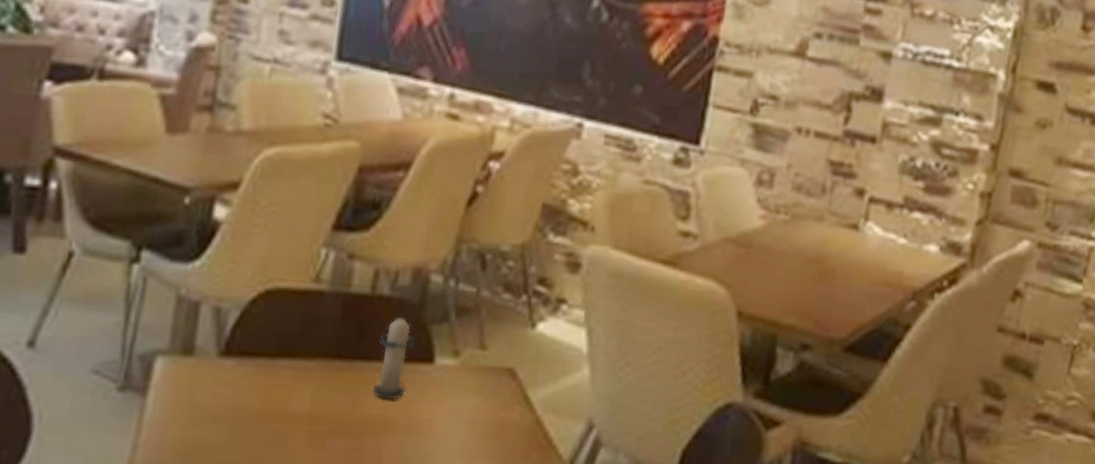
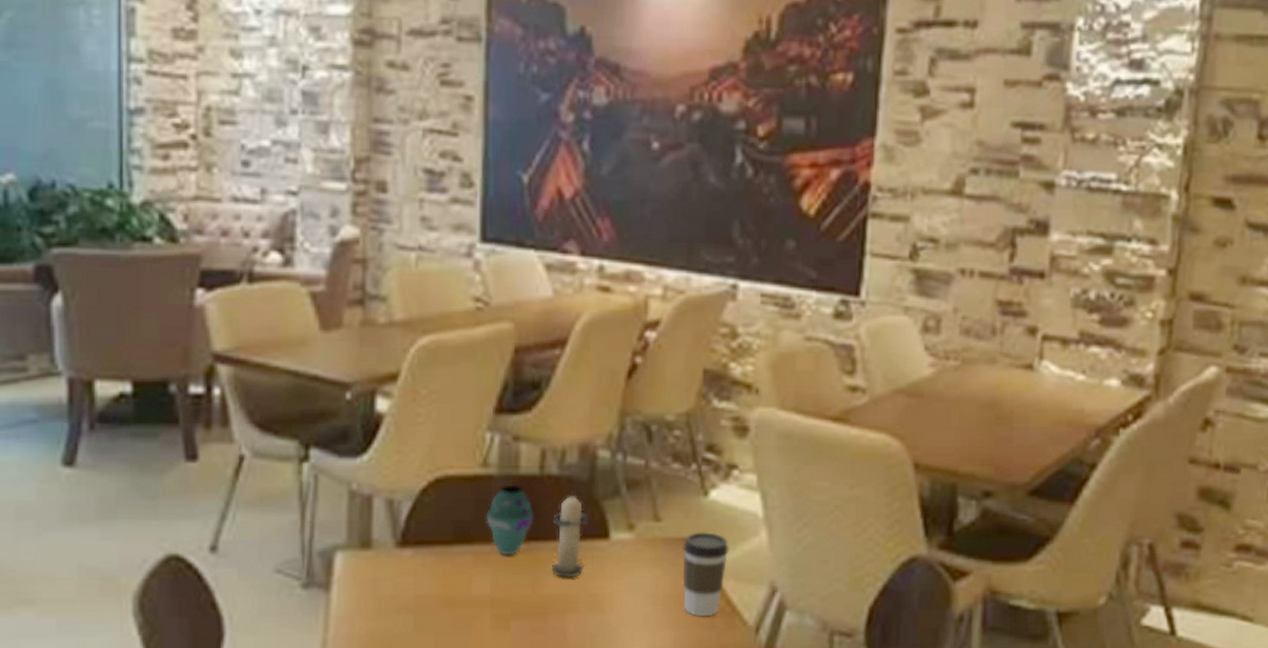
vase: none [312,301,362,373] -> present [486,484,535,556]
coffee cup: none [501,362,552,449] -> present [682,531,729,617]

